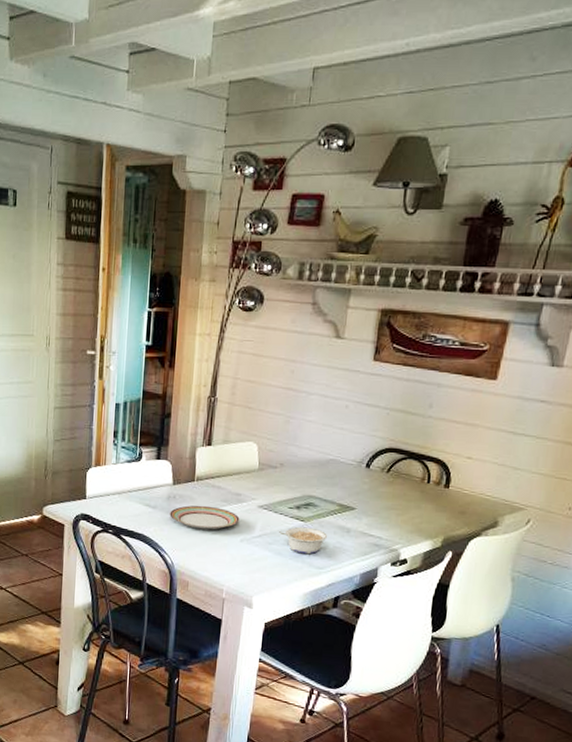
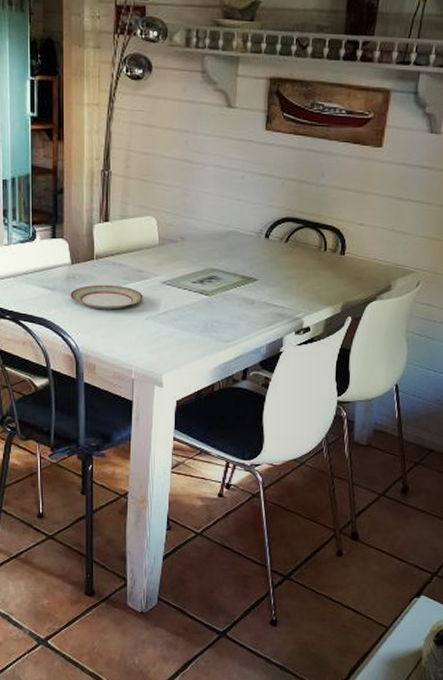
legume: present [279,526,328,555] -> none [184,301,233,329]

